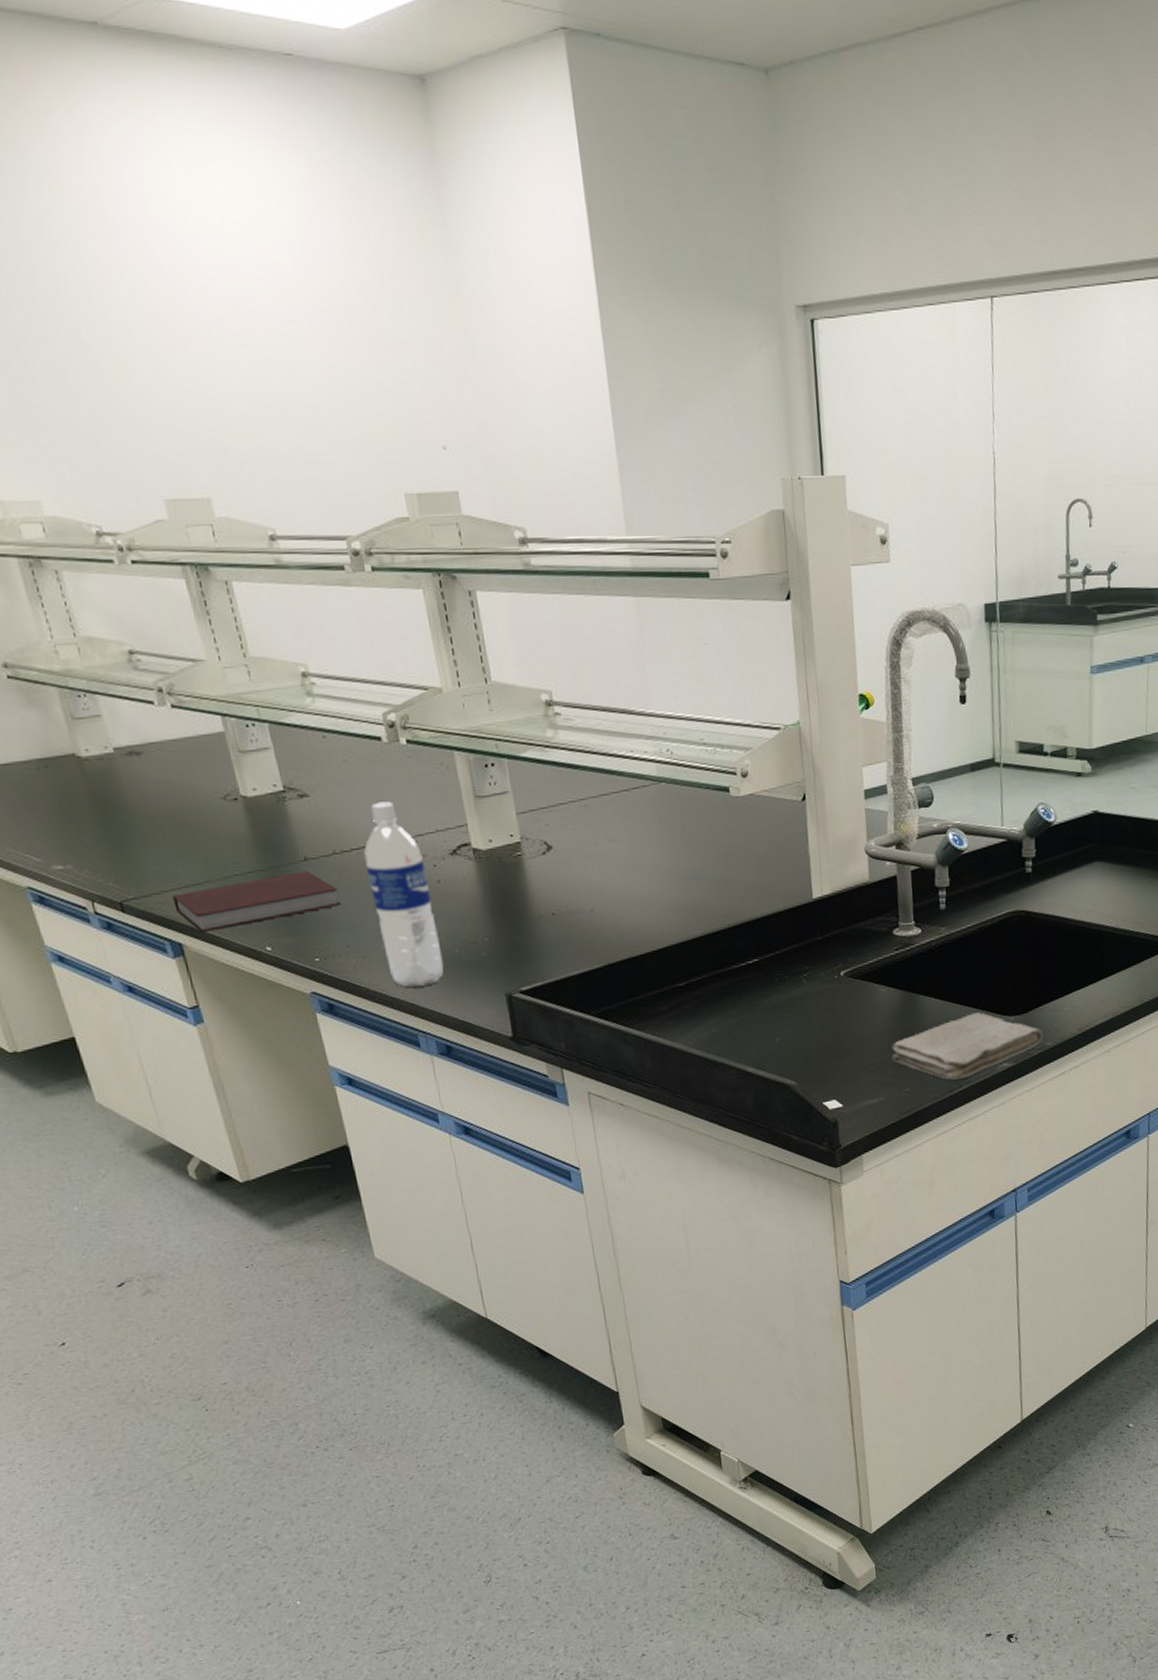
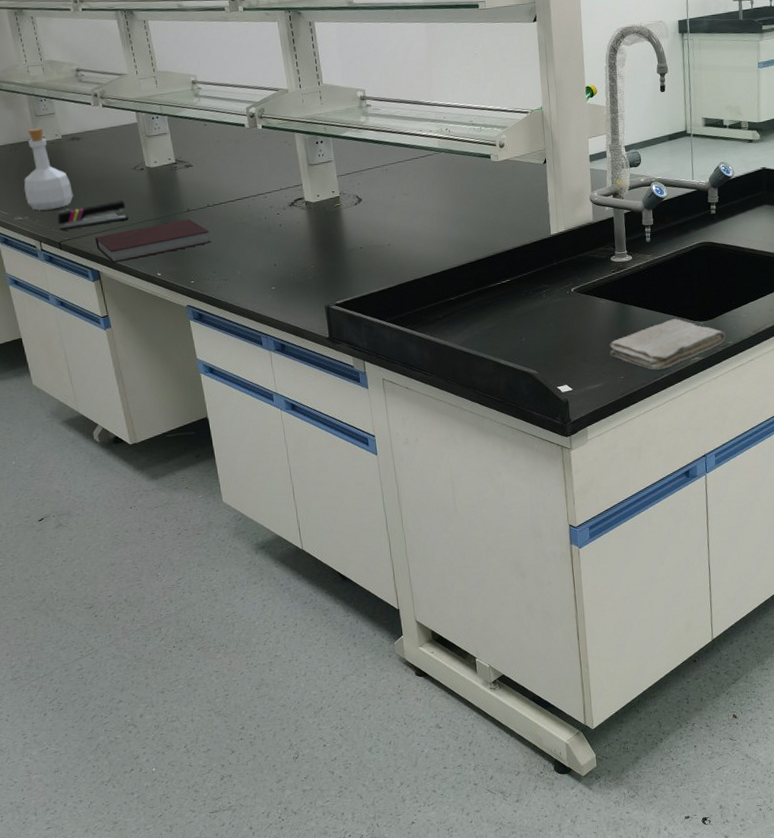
bottle: none [61,736,137,857] -> present [23,127,73,211]
stapler: none [115,842,220,884] -> present [57,200,129,230]
water bottle: present [364,801,445,987] -> none [229,169,282,301]

